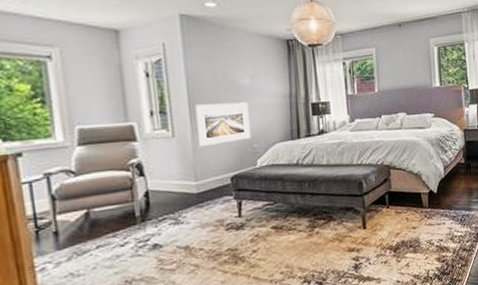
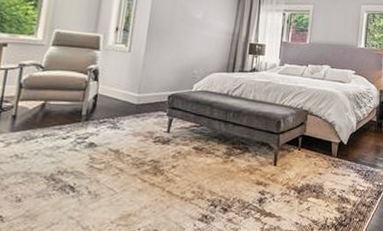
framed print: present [195,102,251,147] -> none [149,27,197,65]

